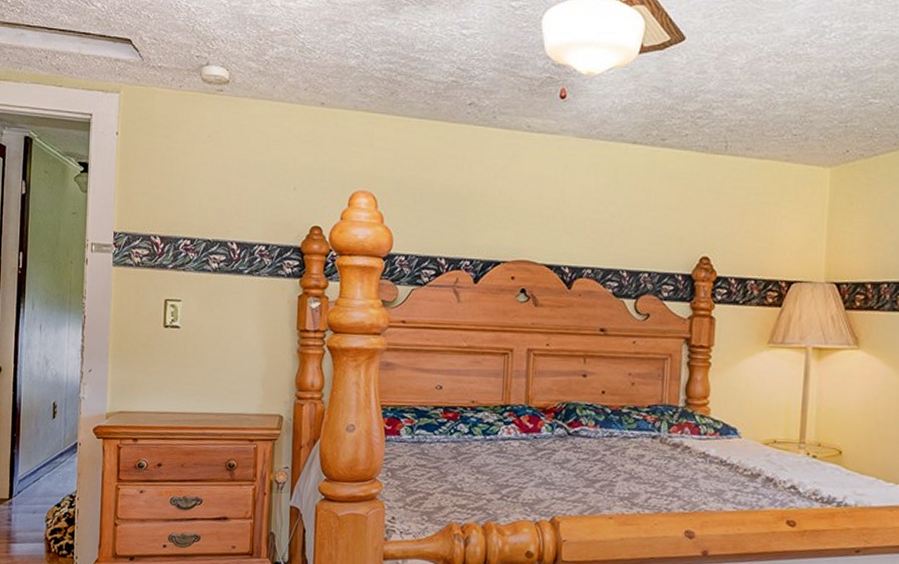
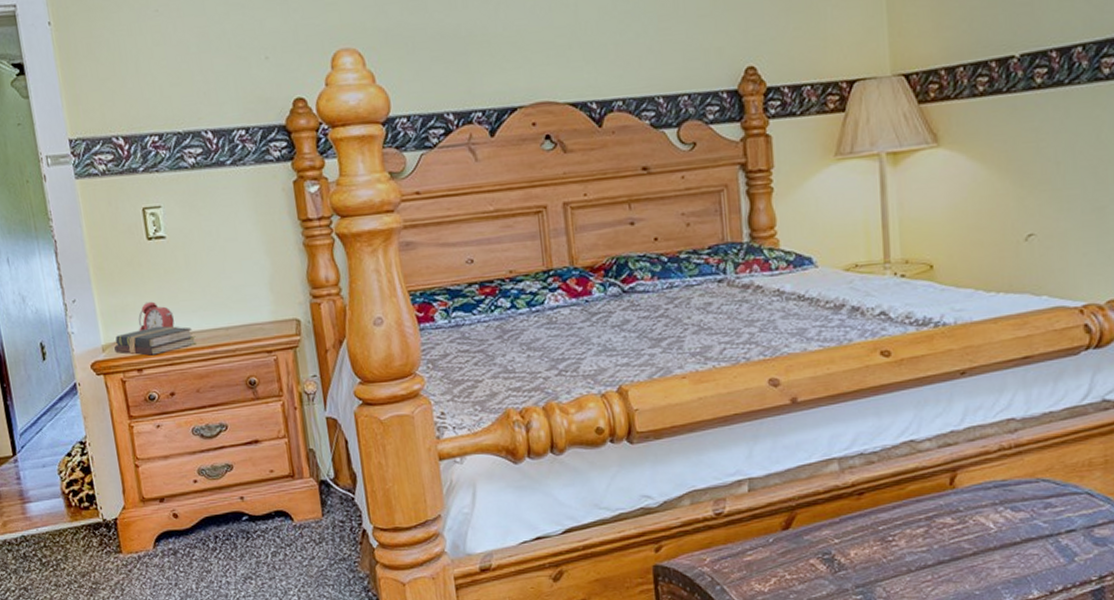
hardback book: none [117,403,190,429] -> present [114,325,197,356]
alarm clock: none [141,380,173,406] -> present [138,301,175,332]

